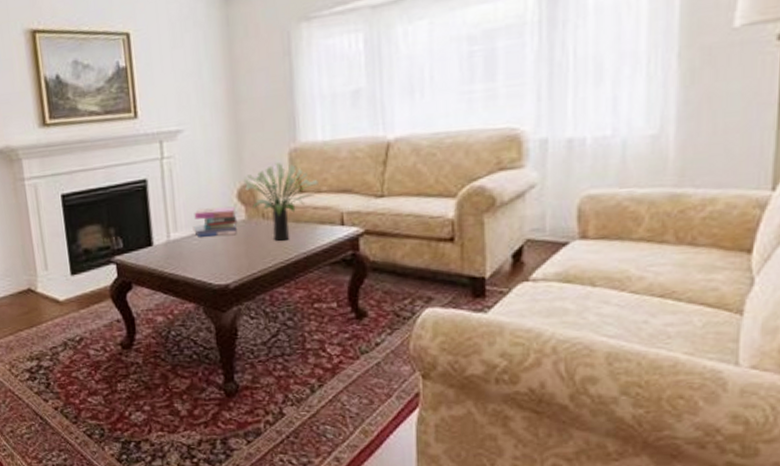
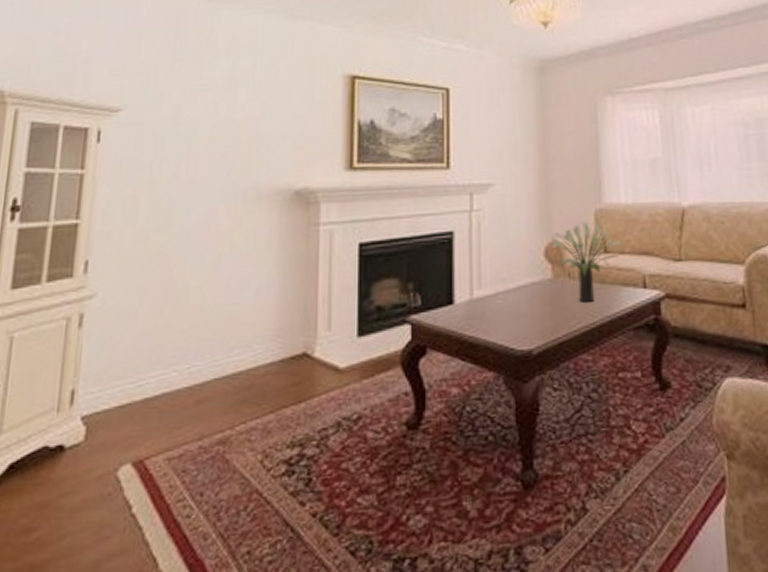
books: present [192,206,238,237] -> none [497,264,544,296]

